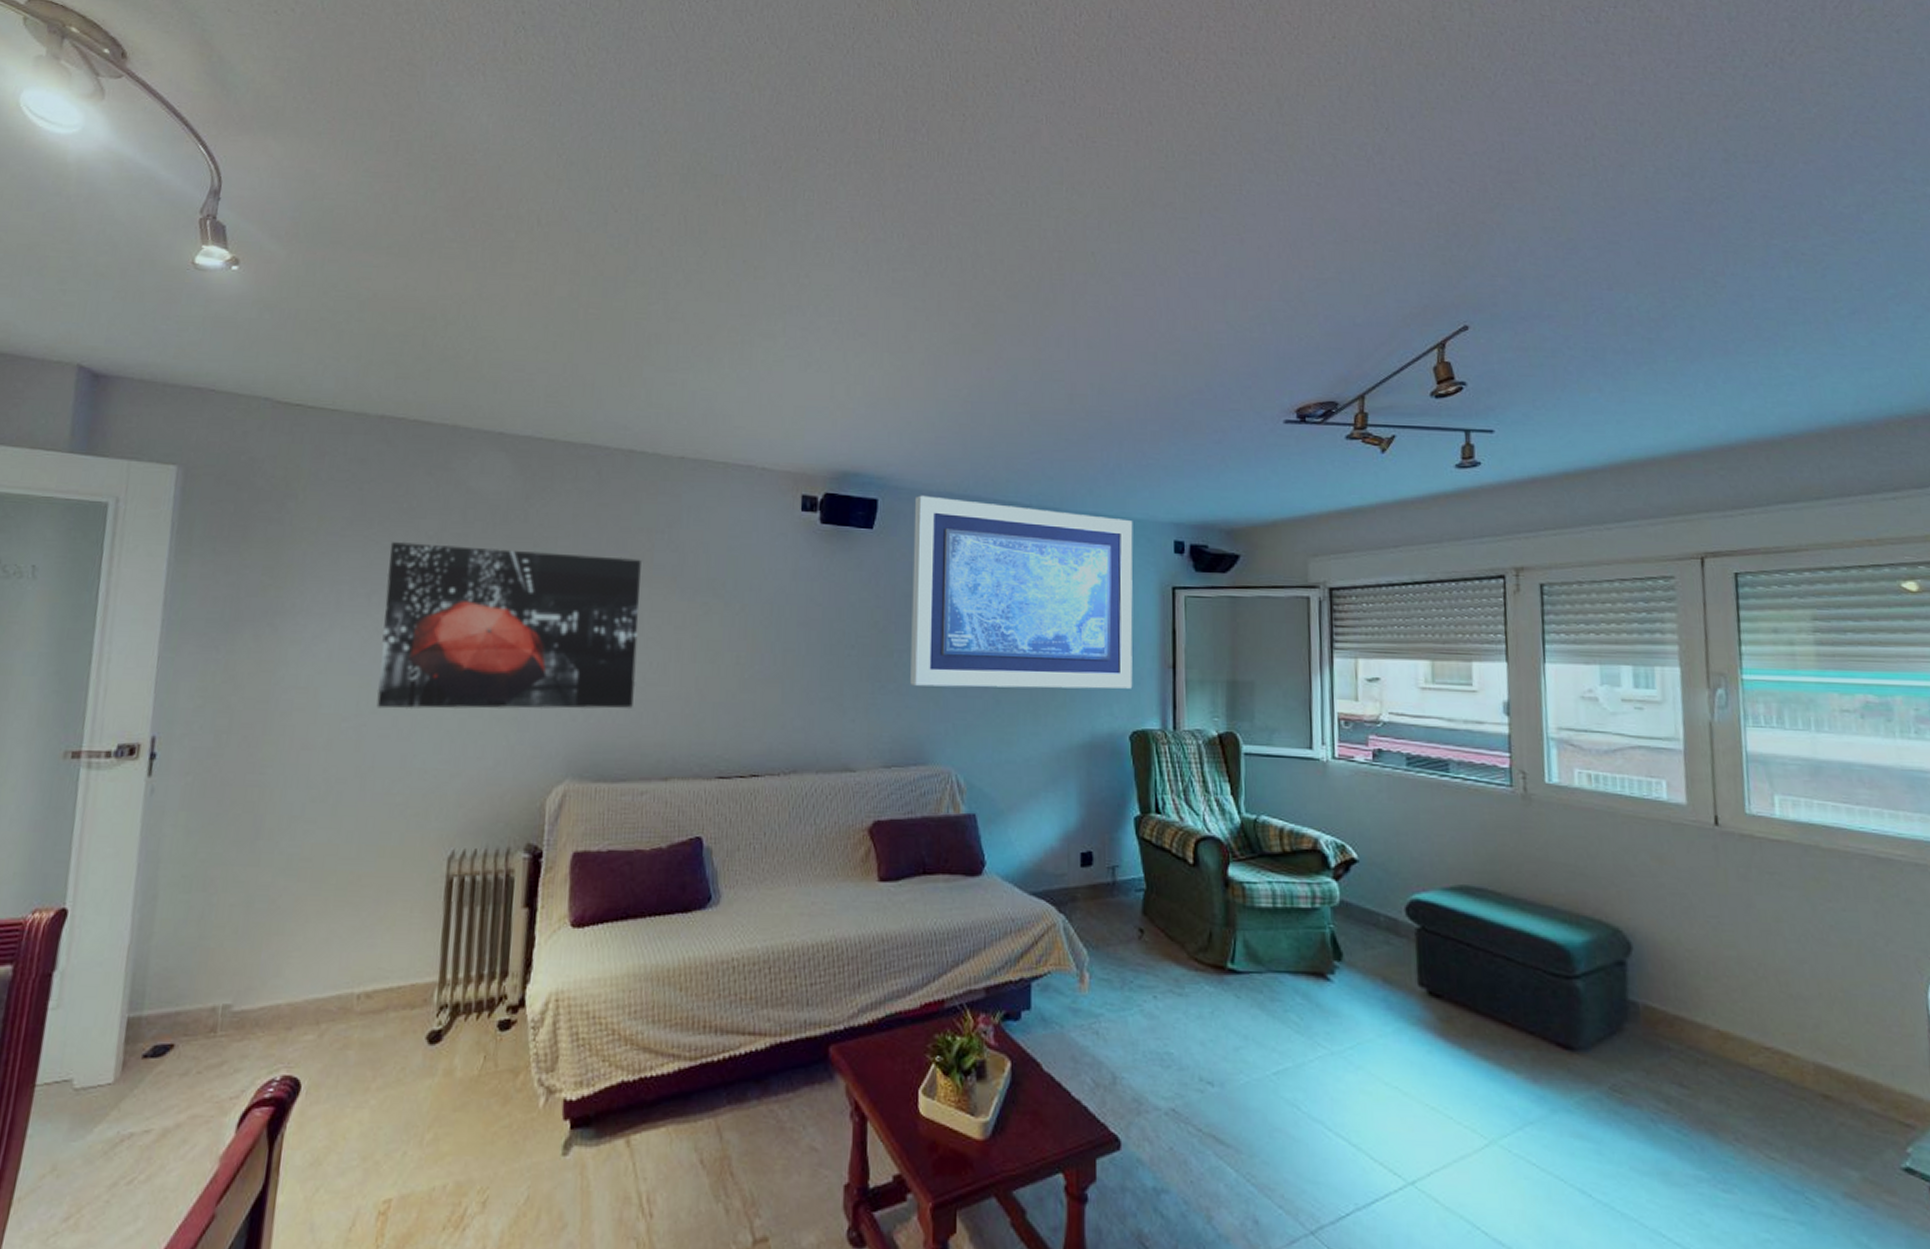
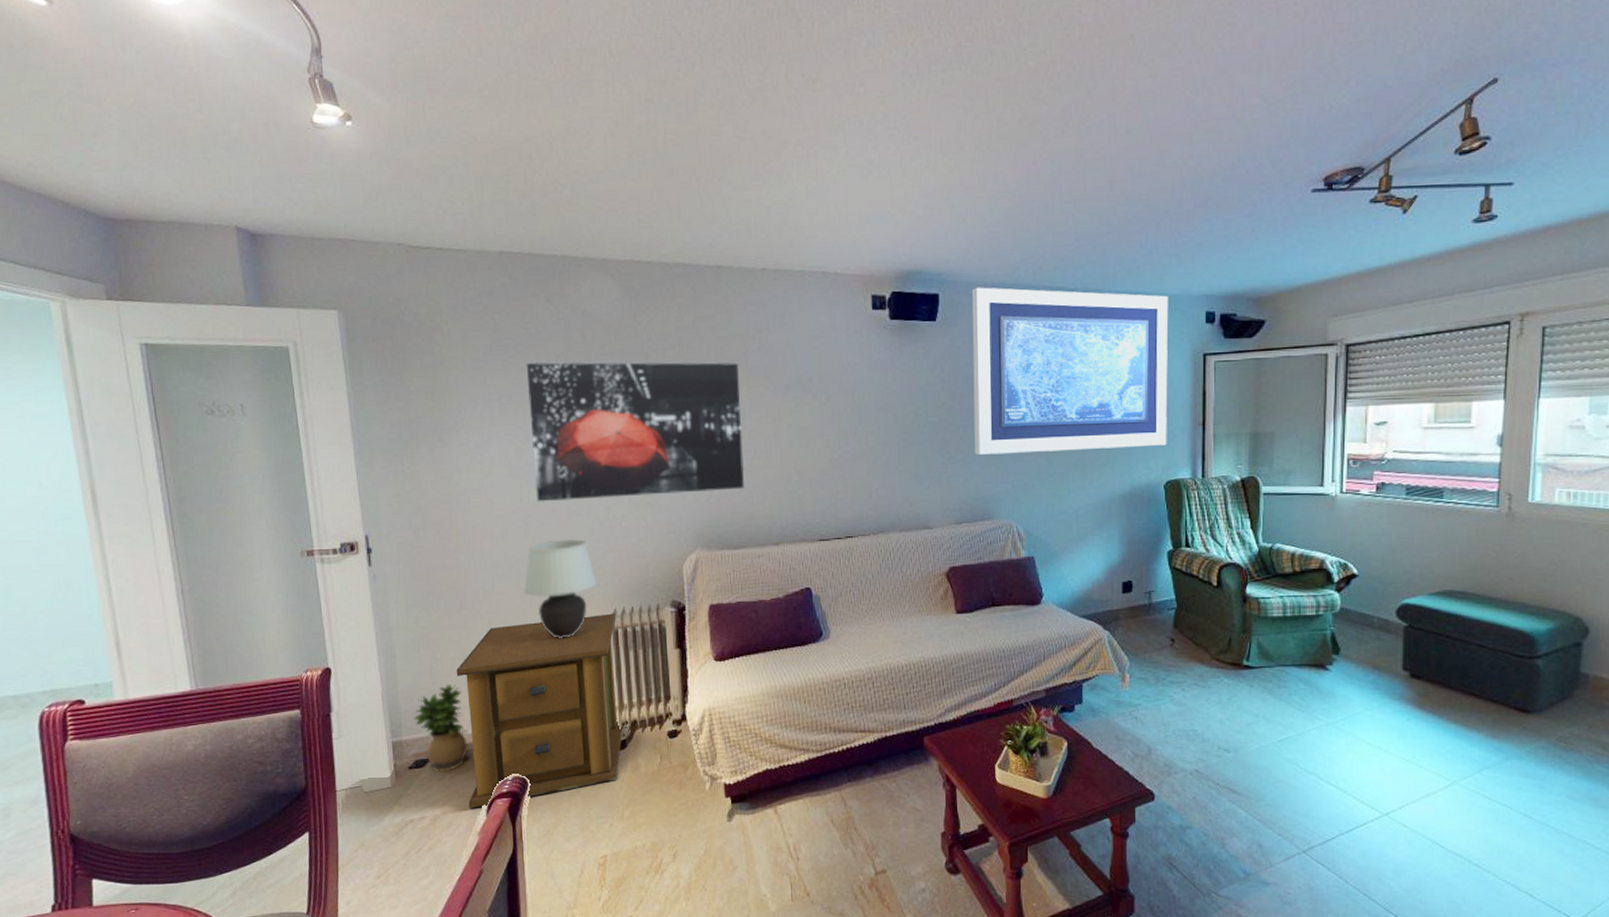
potted plant: none [163,939,236,1066] -> present [413,684,469,773]
side table: none [213,856,454,1120] -> present [456,613,623,808]
table lamp: none [339,757,436,886] -> present [523,539,597,638]

